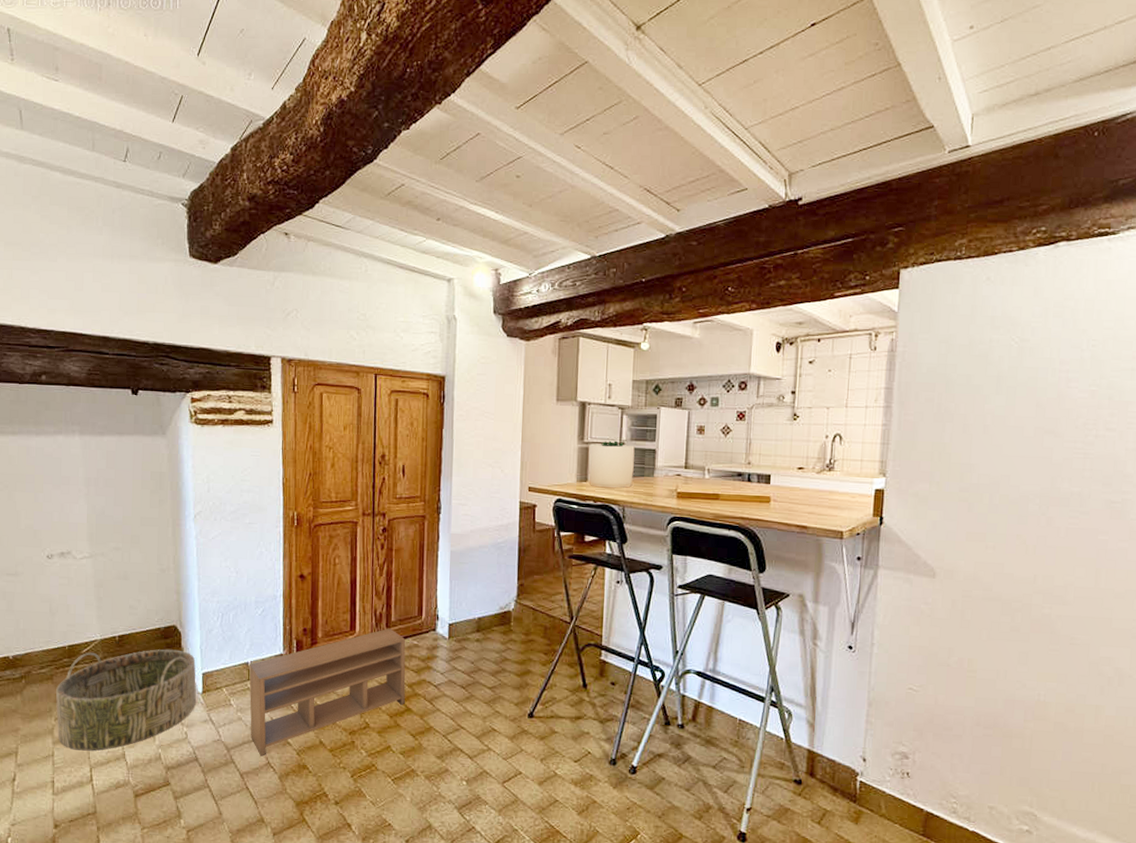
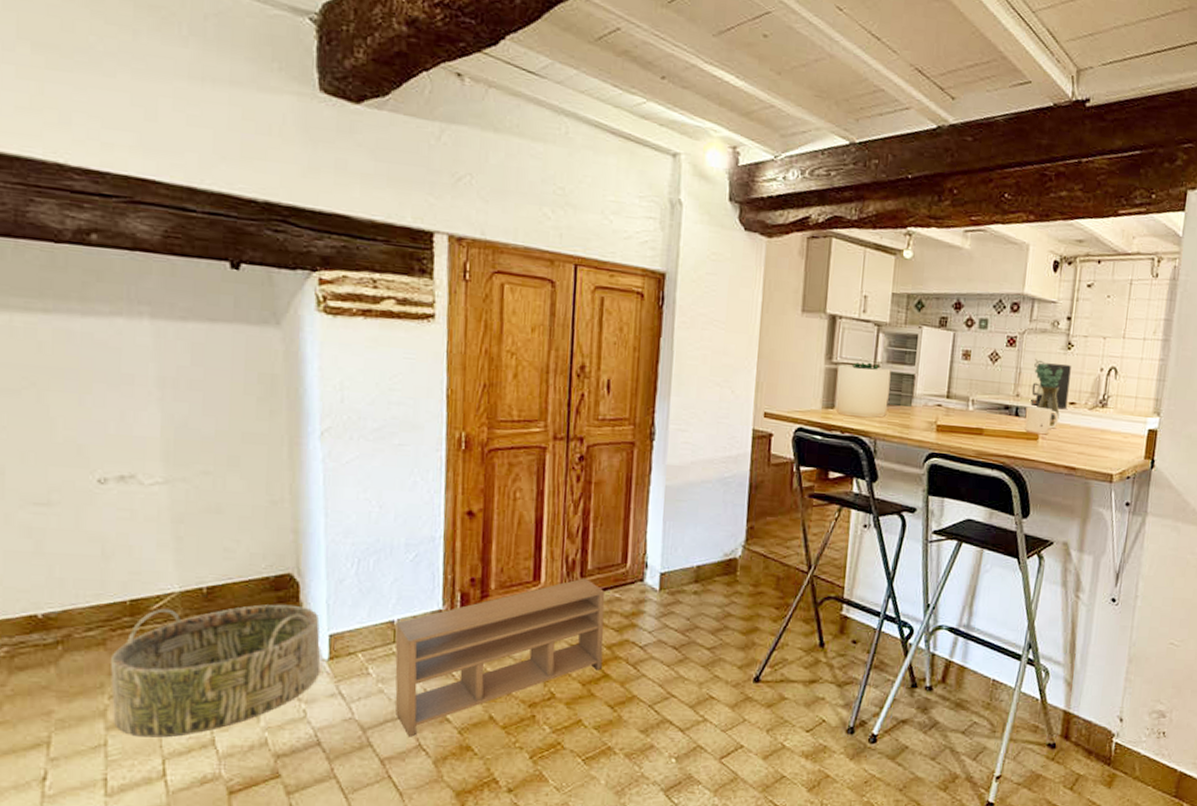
mug: none [756,473,789,498] -> present [1024,406,1059,435]
coffee maker: none [761,433,798,474] -> present [1030,363,1071,410]
vase: none [763,429,790,490] -> present [1034,358,1063,426]

